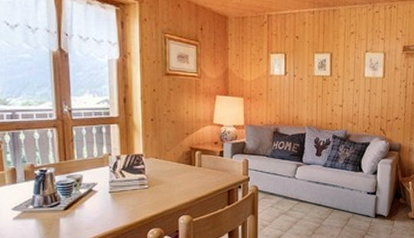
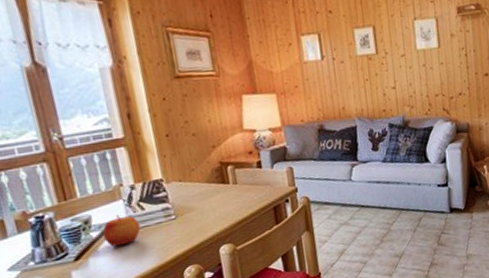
apple: none [89,178,120,203] -> present [102,215,141,247]

